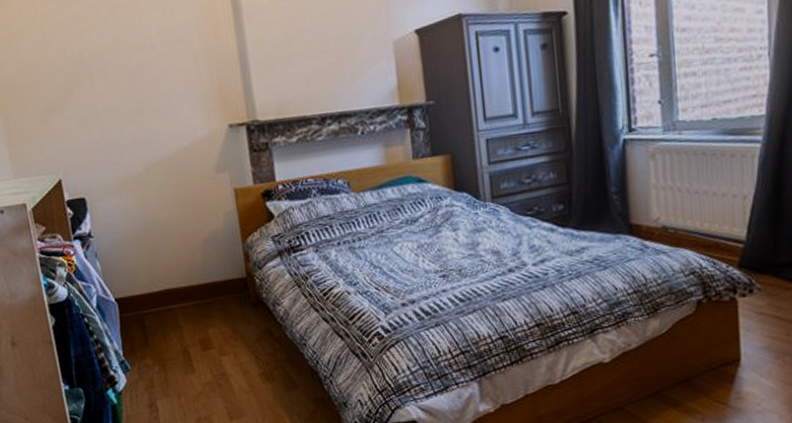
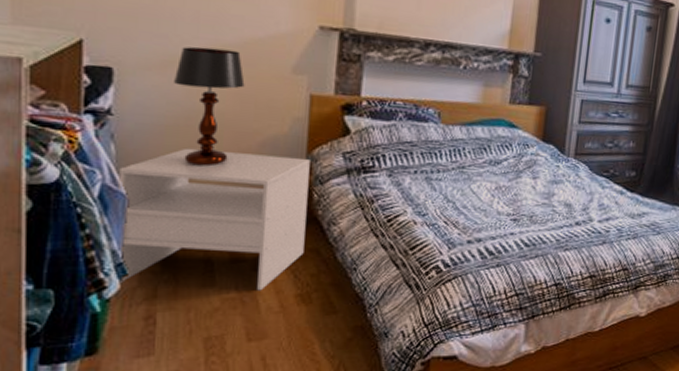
nightstand: none [106,247,259,377] -> present [118,147,310,291]
table lamp: none [128,162,182,270] -> present [172,46,245,167]

